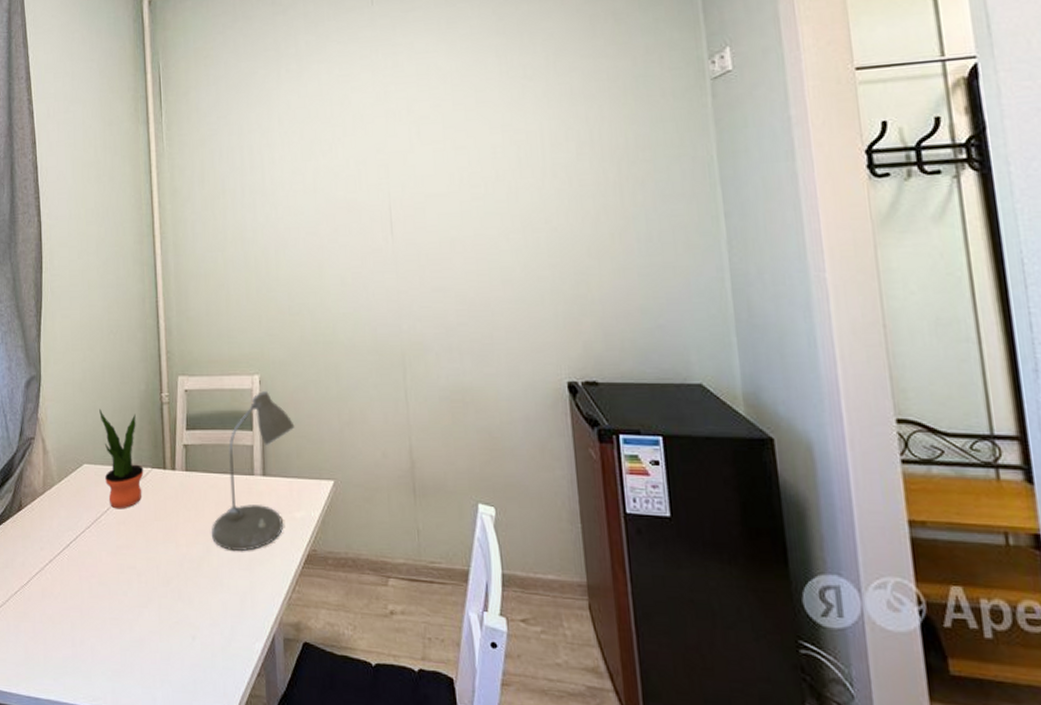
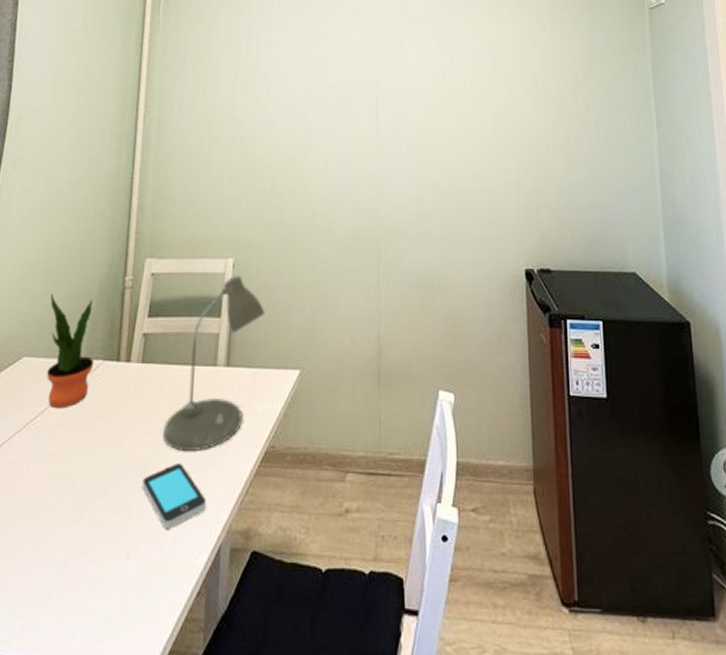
smartphone: none [198,561,257,617] -> present [142,464,206,529]

